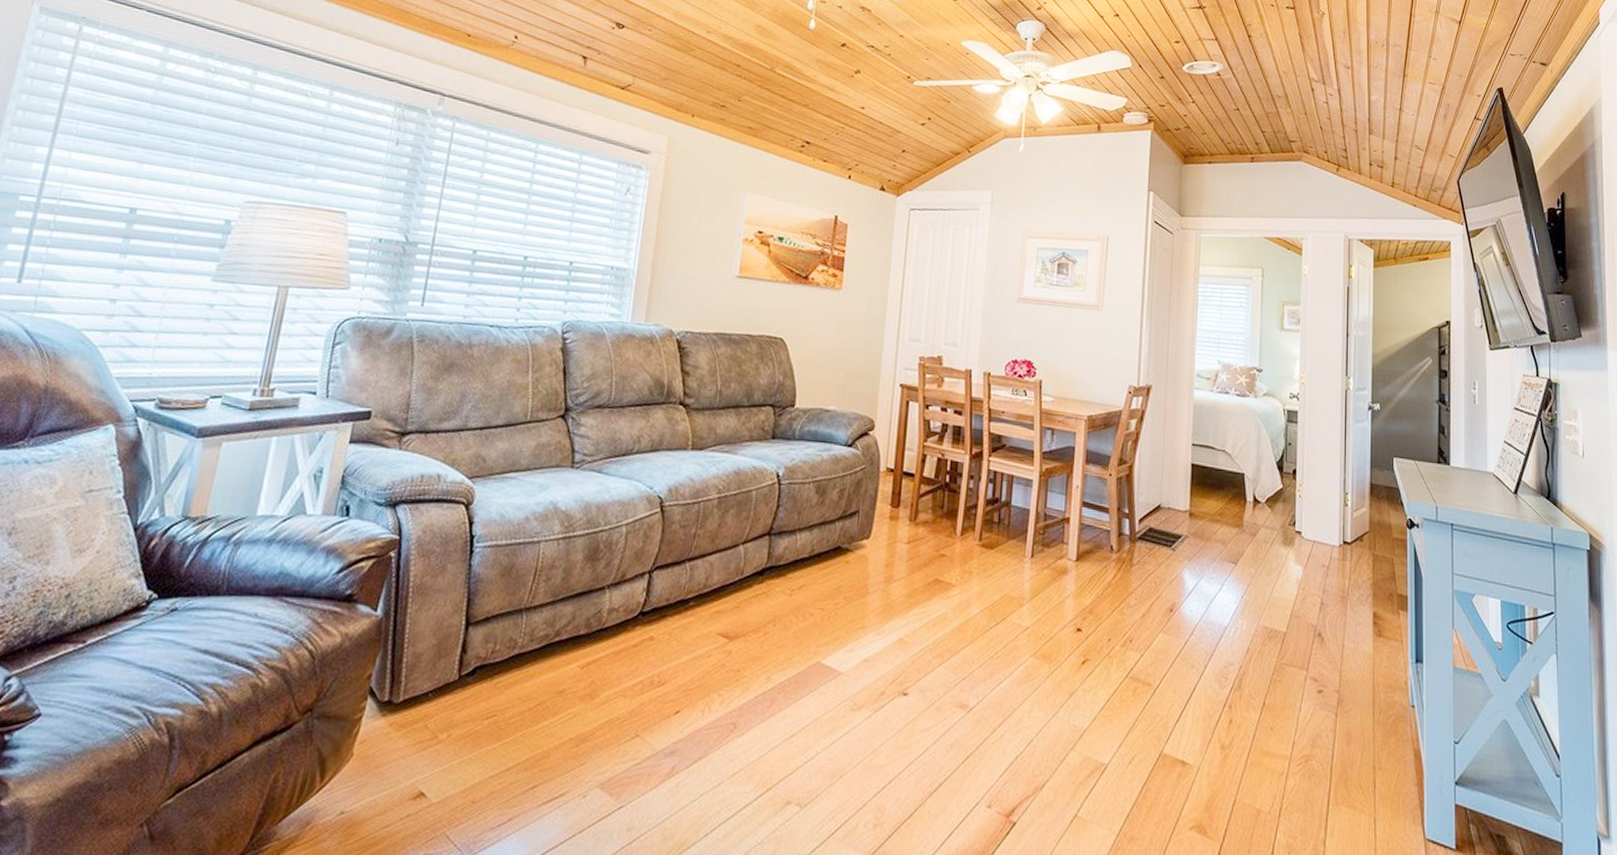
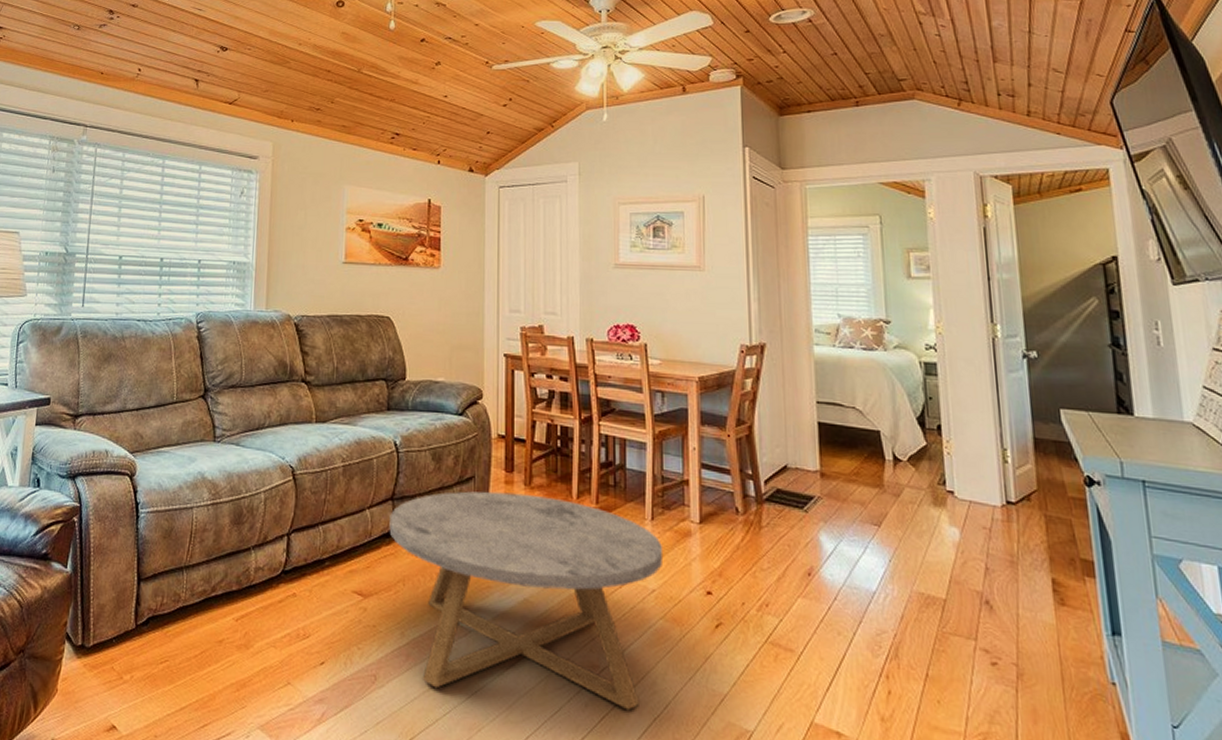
coffee table: none [763,526,1040,749] -> present [389,491,664,711]

